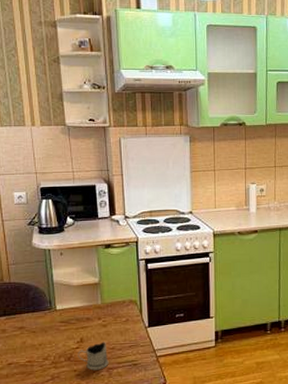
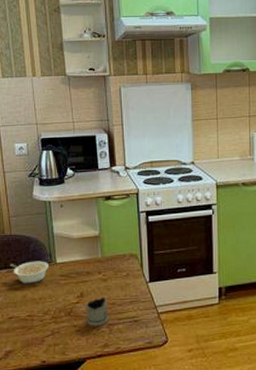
legume: none [8,307,48,331] -> present [9,261,49,284]

